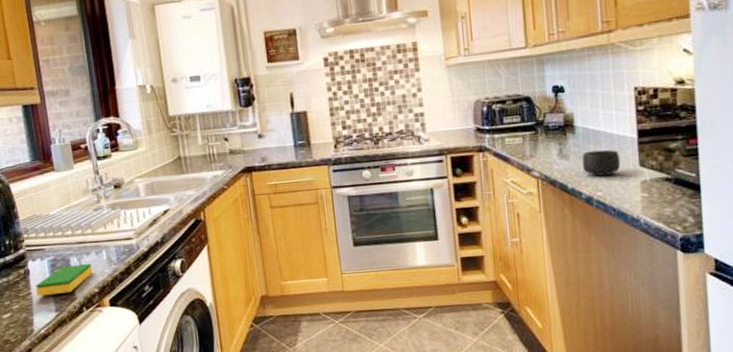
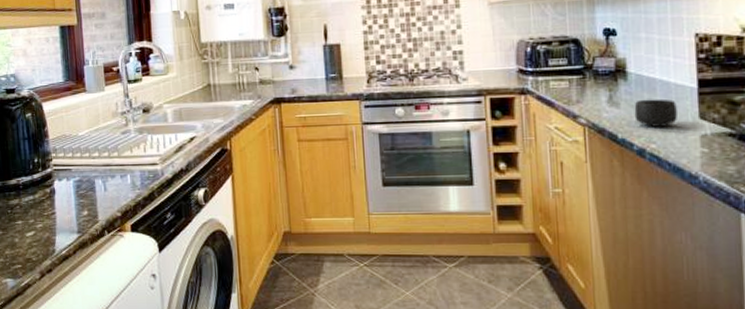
dish sponge: present [35,263,93,297] -> none [59,186,117,217]

